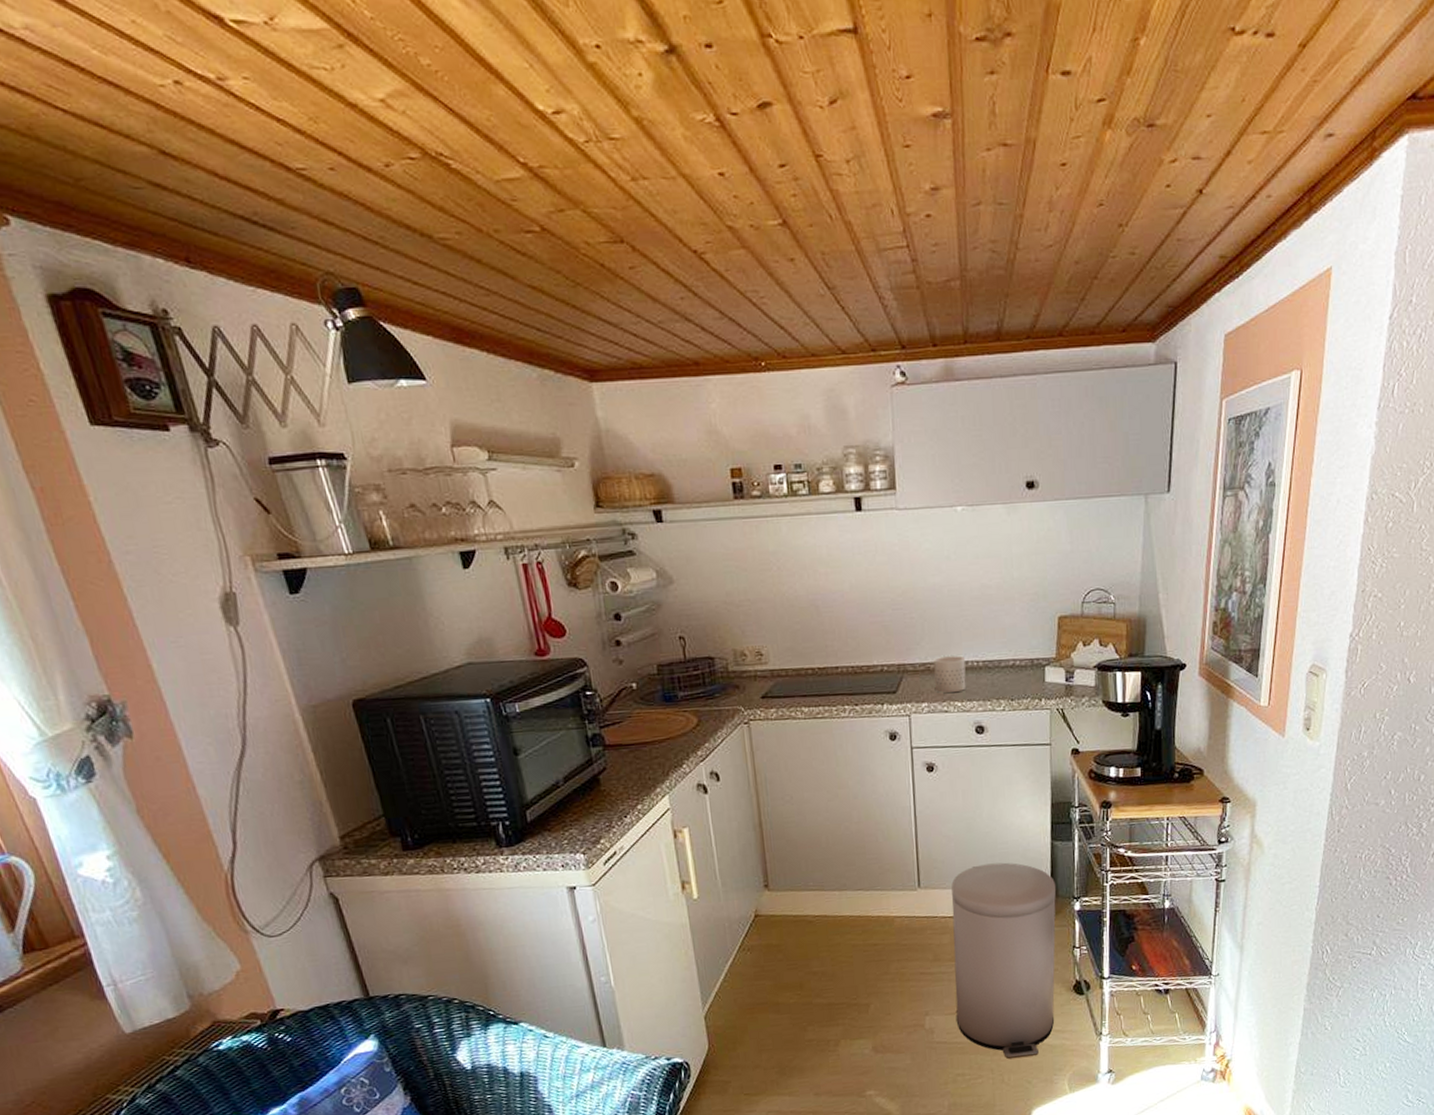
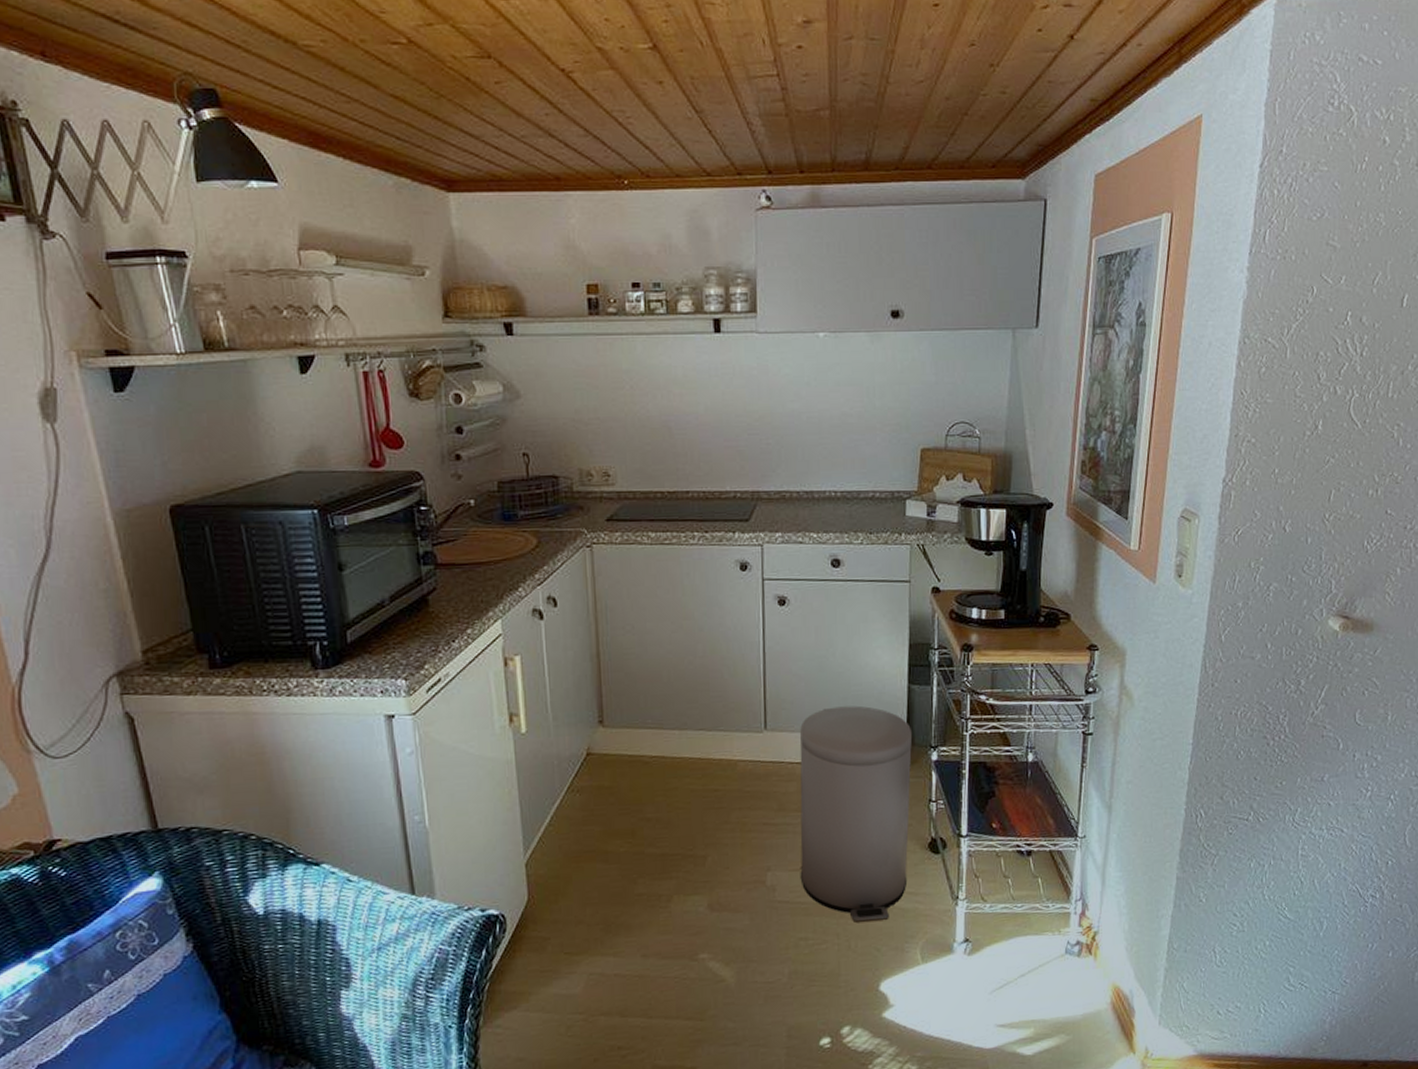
mug: present [934,655,966,694] -> none [789,485,823,524]

